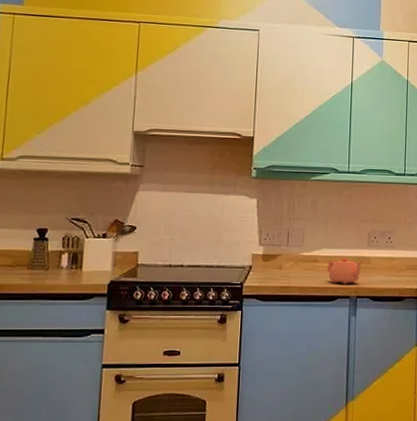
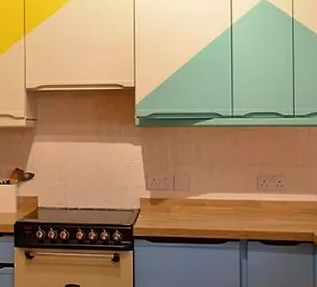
teapot: present [327,257,364,284] -> none [215,201,253,228]

